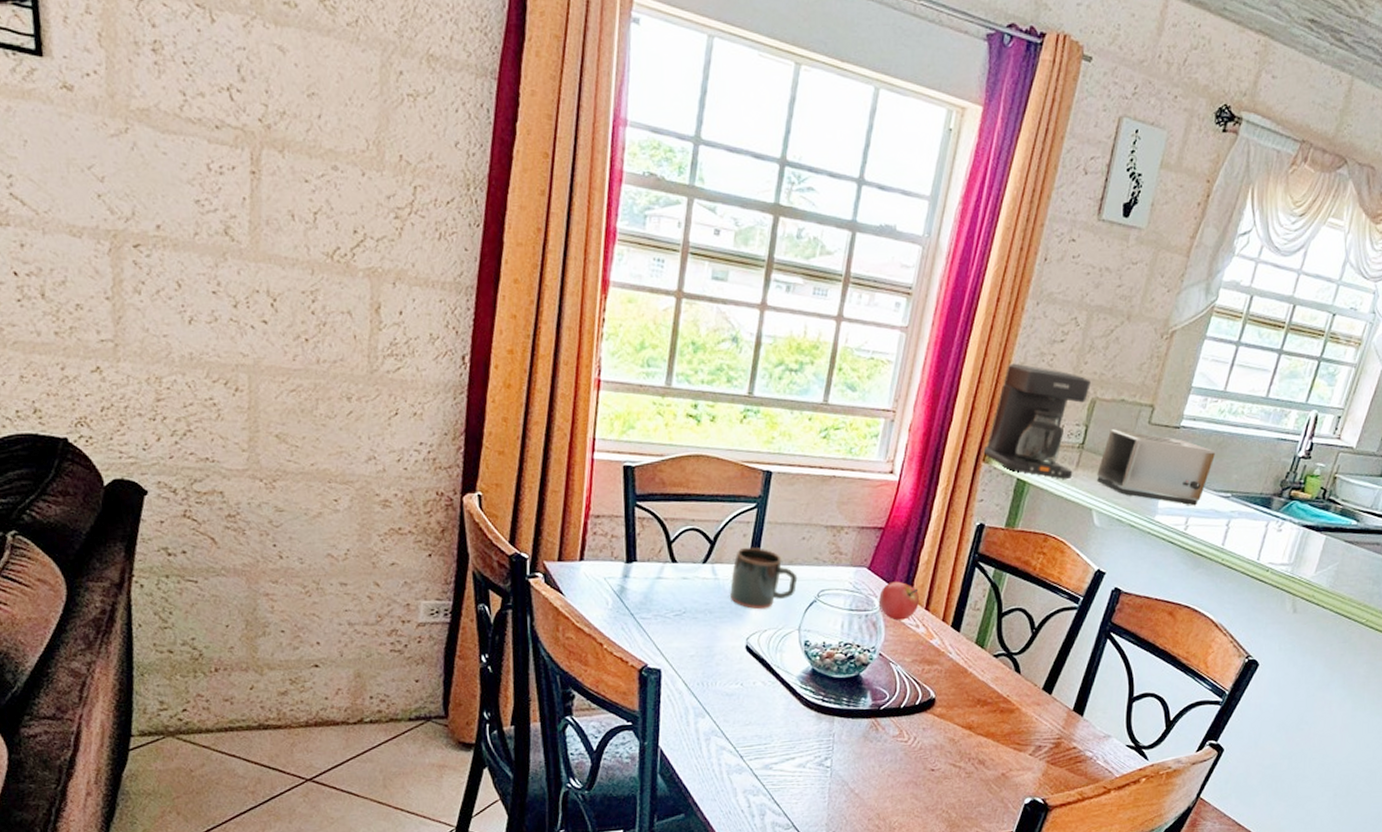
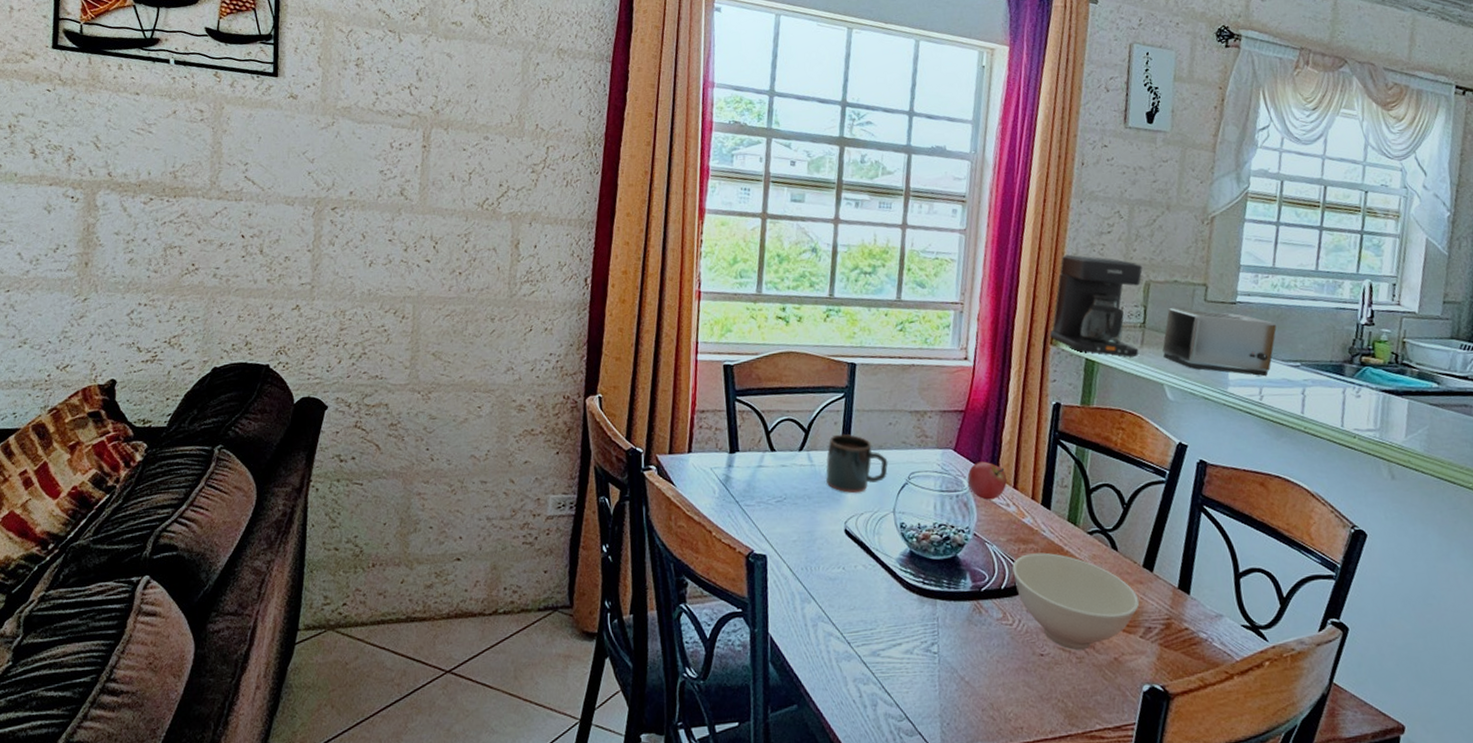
bowl: none [914,673,1034,766] -> present [1012,552,1140,651]

